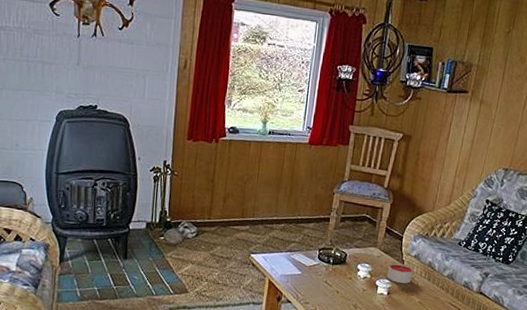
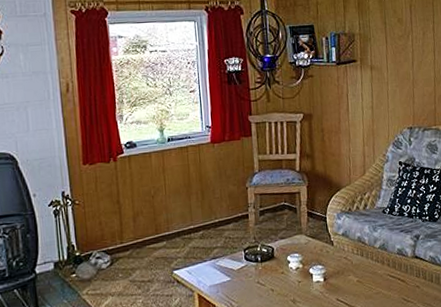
candle: present [387,263,413,284] -> none [319,245,345,266]

